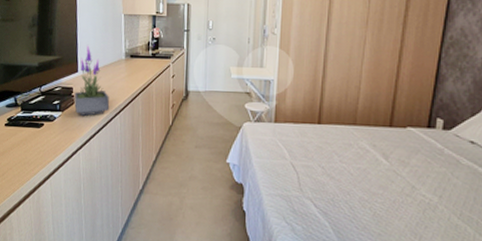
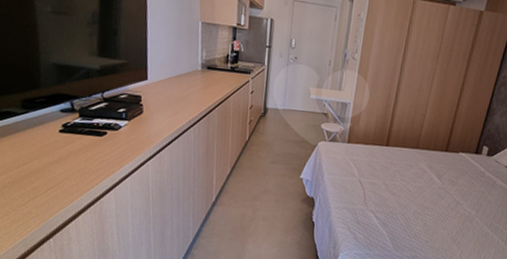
potted plant: present [74,45,110,116] -> none [142,51,183,127]

